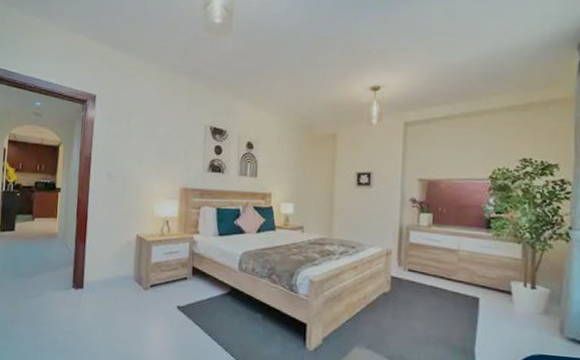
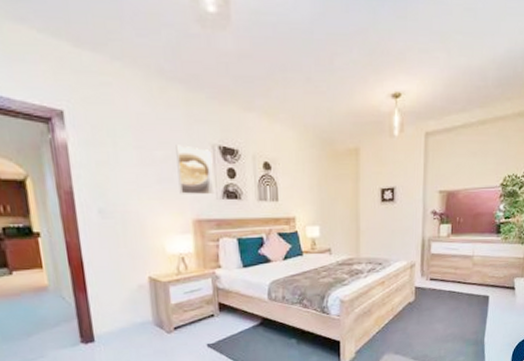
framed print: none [173,124,204,168] -> present [176,145,215,195]

